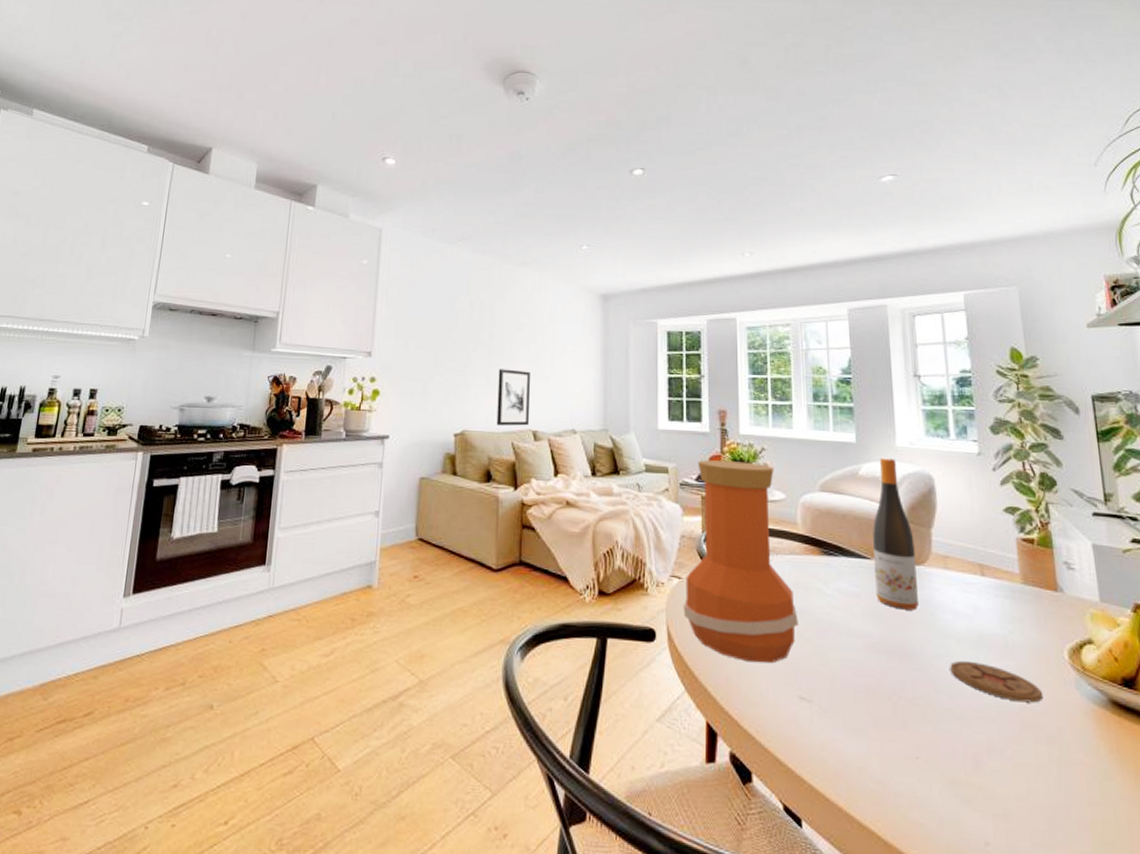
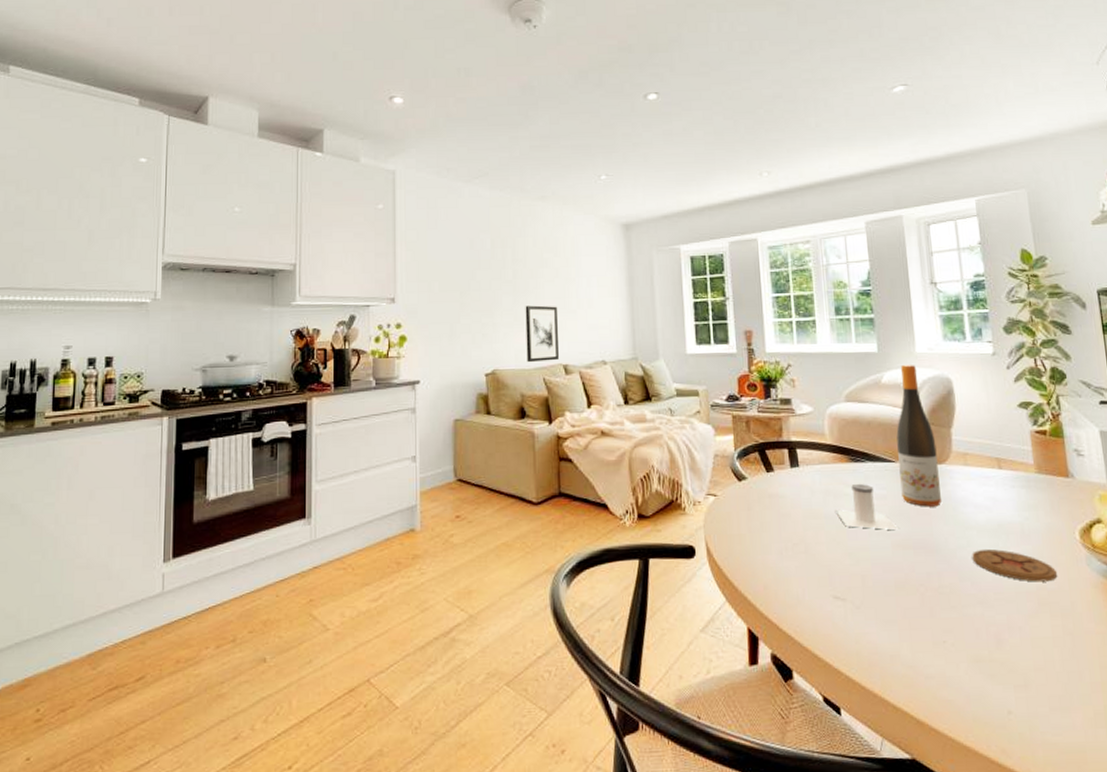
vase: present [683,460,799,664] -> none [720,379,830,569]
salt shaker: none [804,578,872,632] -> present [834,483,899,531]

